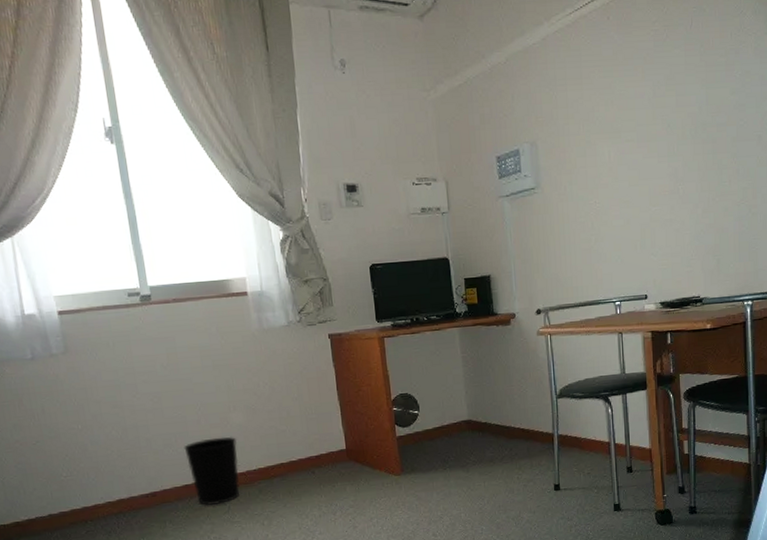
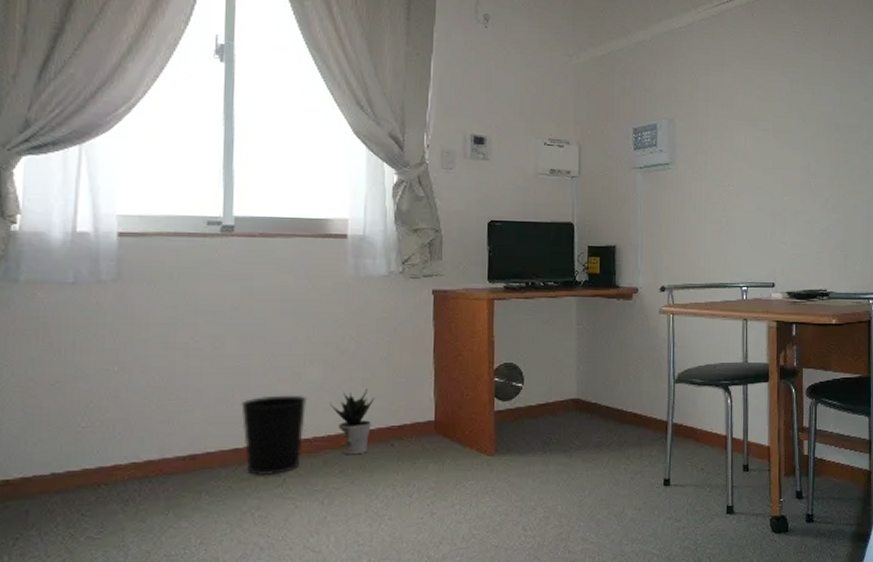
potted plant: none [256,425,293,484] -> present [330,387,375,455]

